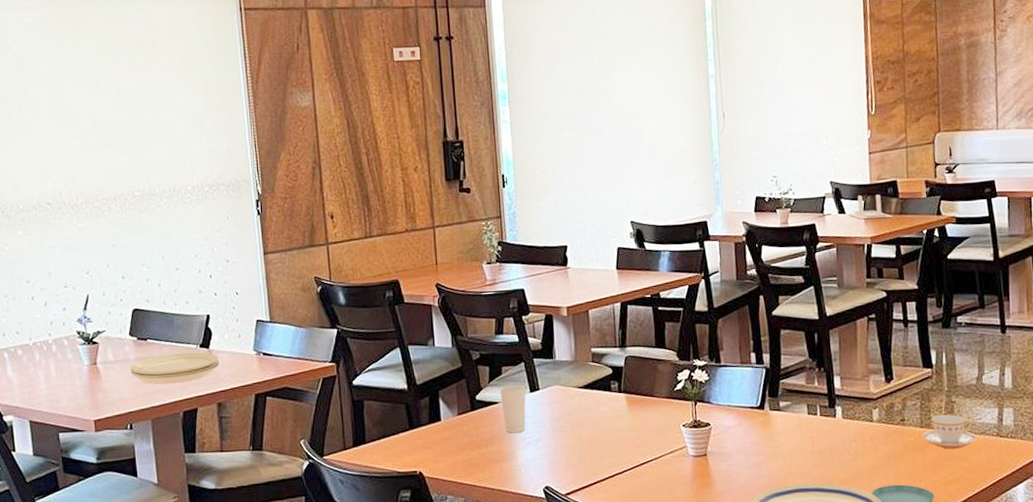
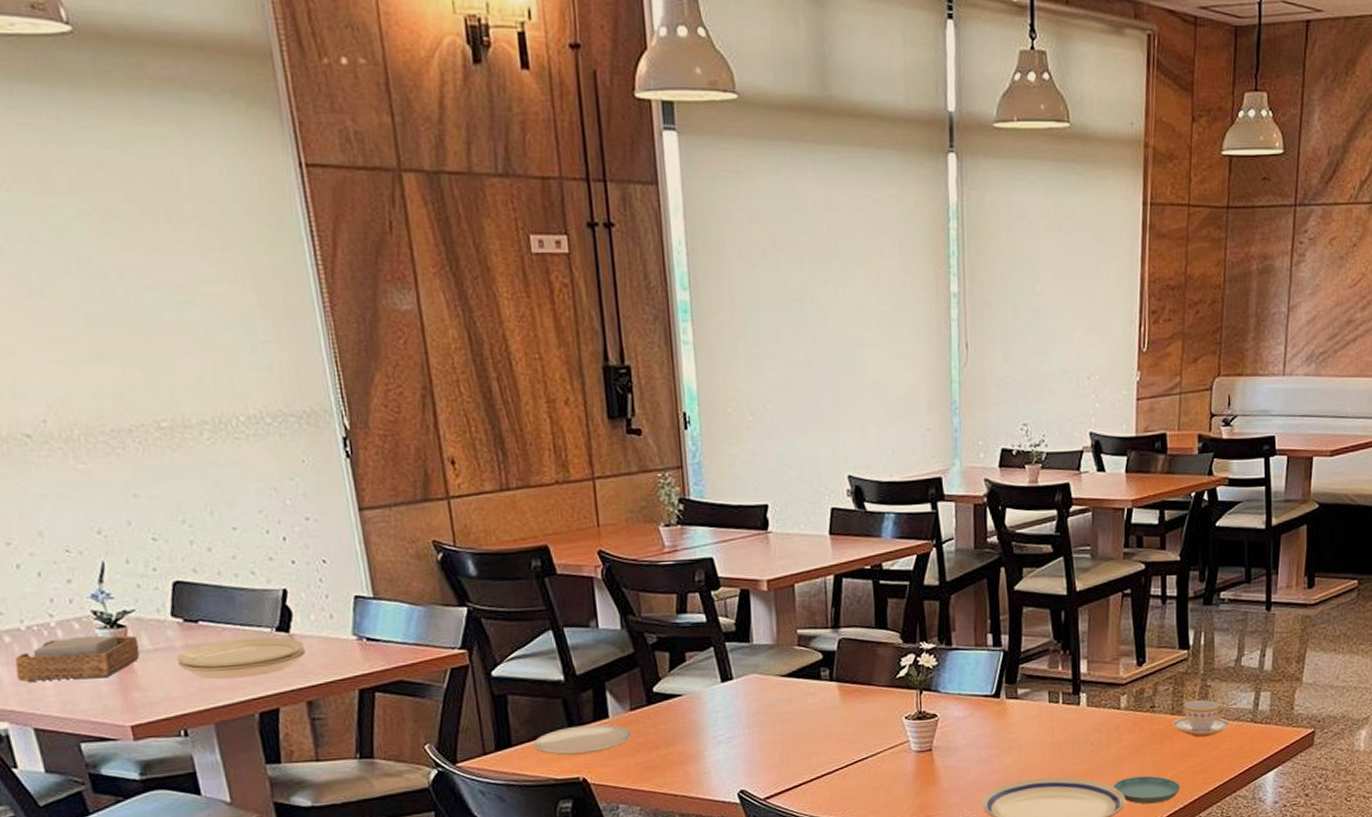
napkin holder: none [23,350,106,385] -> present [14,635,141,682]
plate: none [382,426,459,452] -> present [534,724,632,755]
cup: present [500,385,526,433] -> none [684,673,716,731]
napkin holder: present [848,194,893,220] -> none [1108,449,1159,479]

